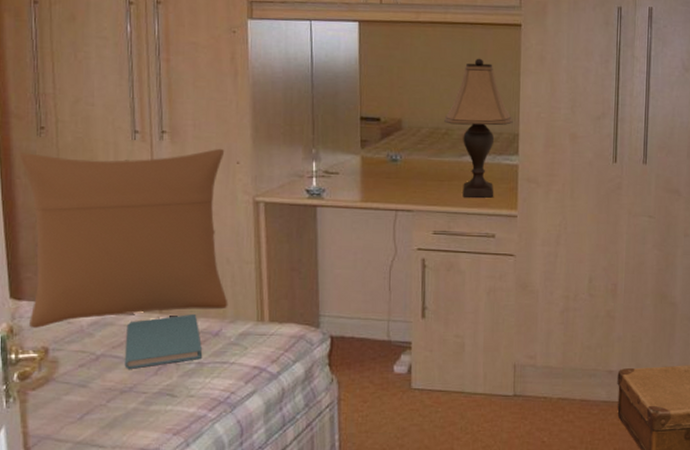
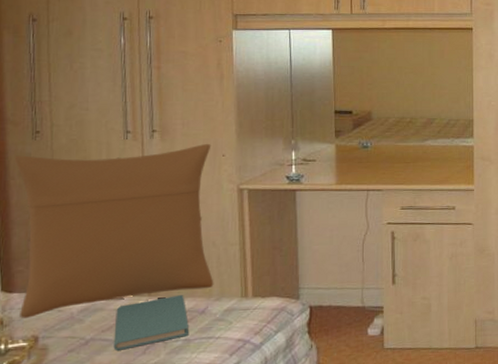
lamp: present [444,58,513,198] -> none [408,57,468,176]

